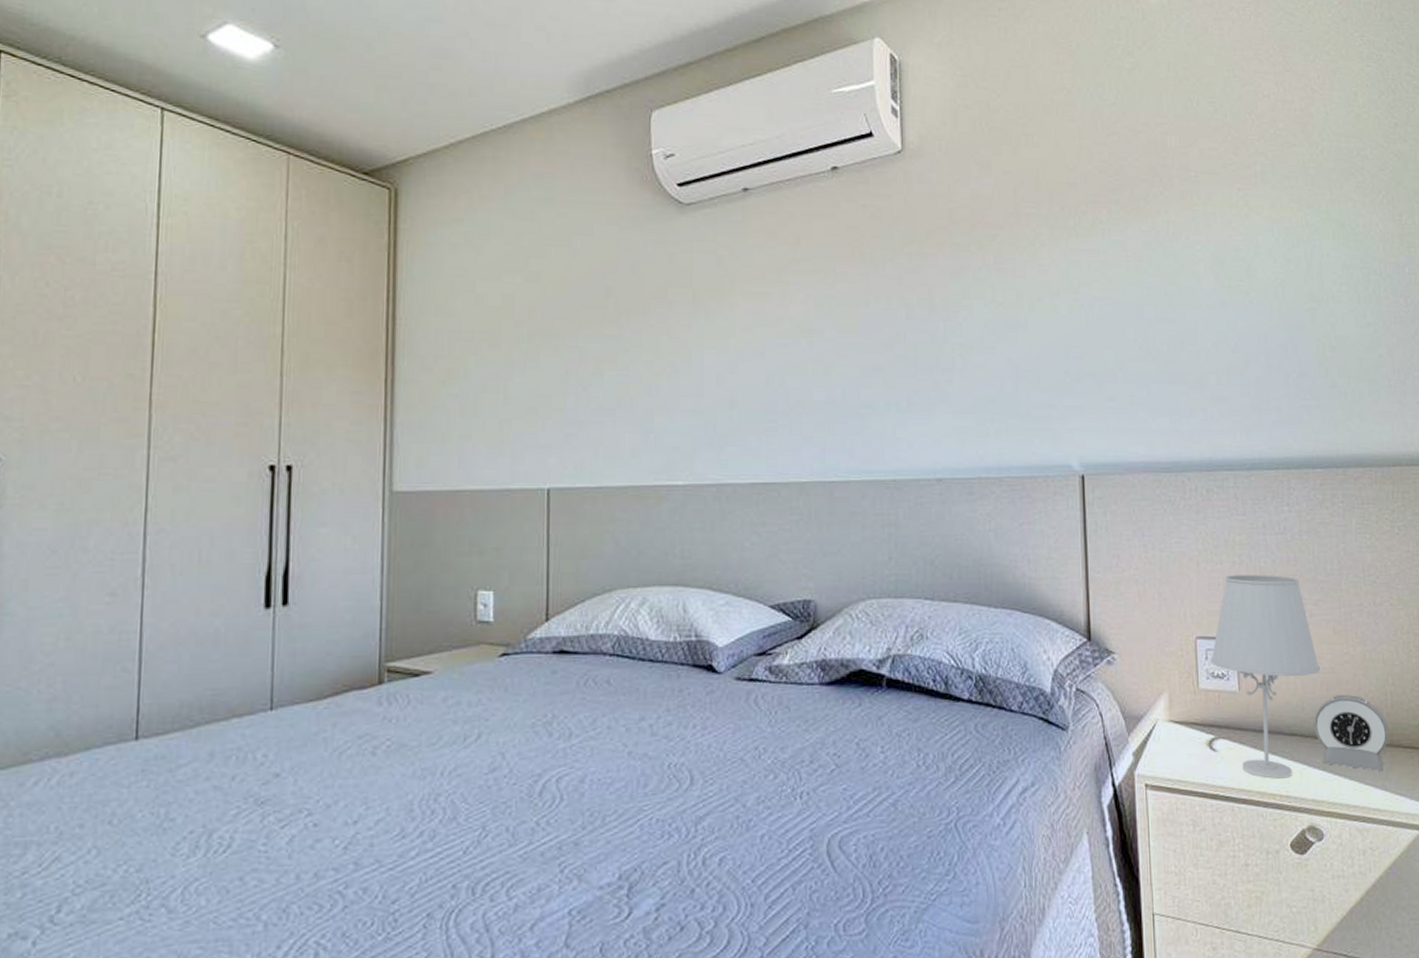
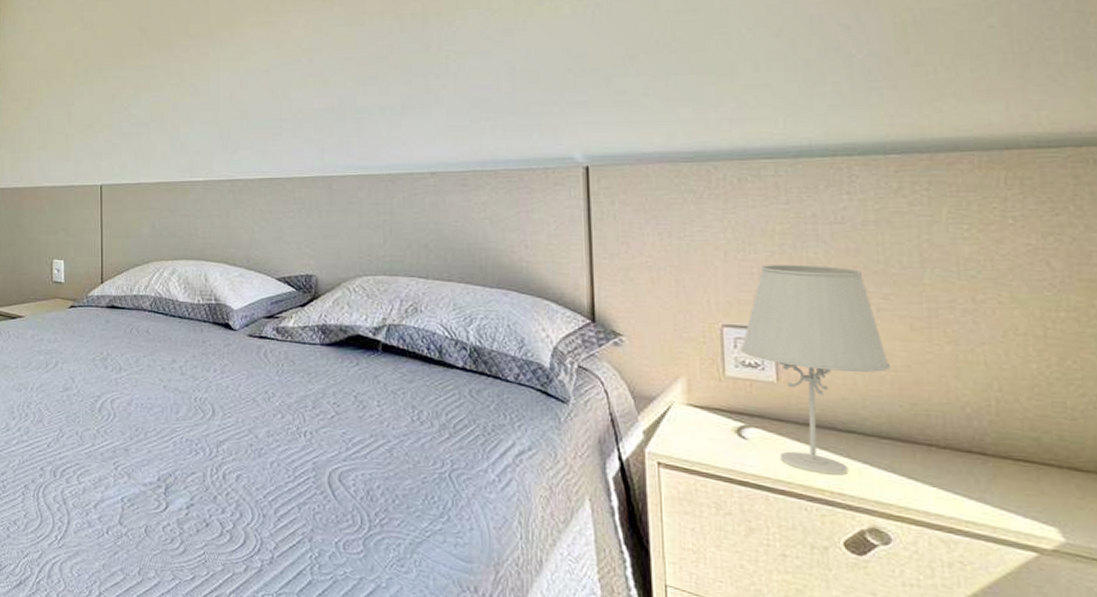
alarm clock: present [1314,694,1390,771] -> none [880,395,993,481]

